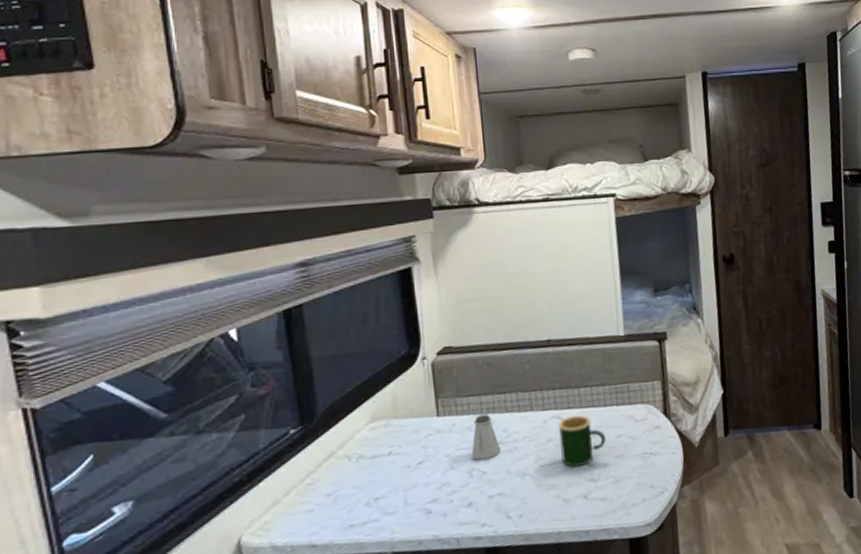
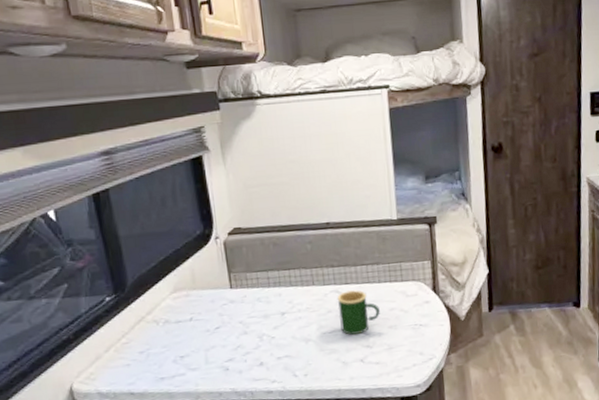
saltshaker: present [471,414,501,460] -> none [261,287,287,327]

